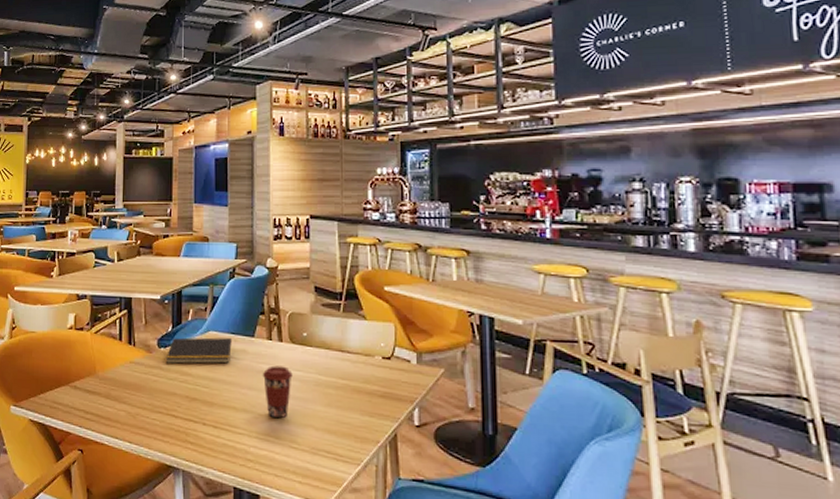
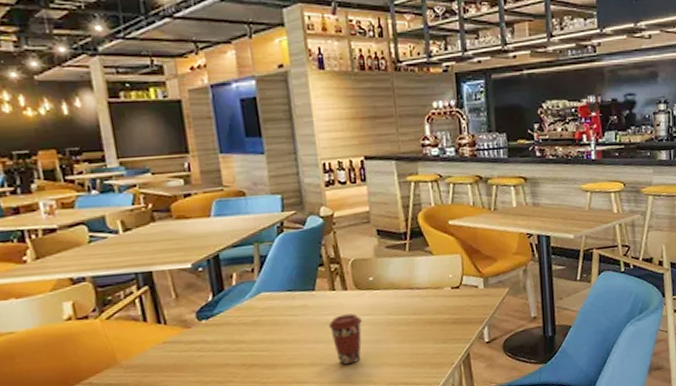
notepad: present [165,337,232,364] -> none [209,296,290,336]

